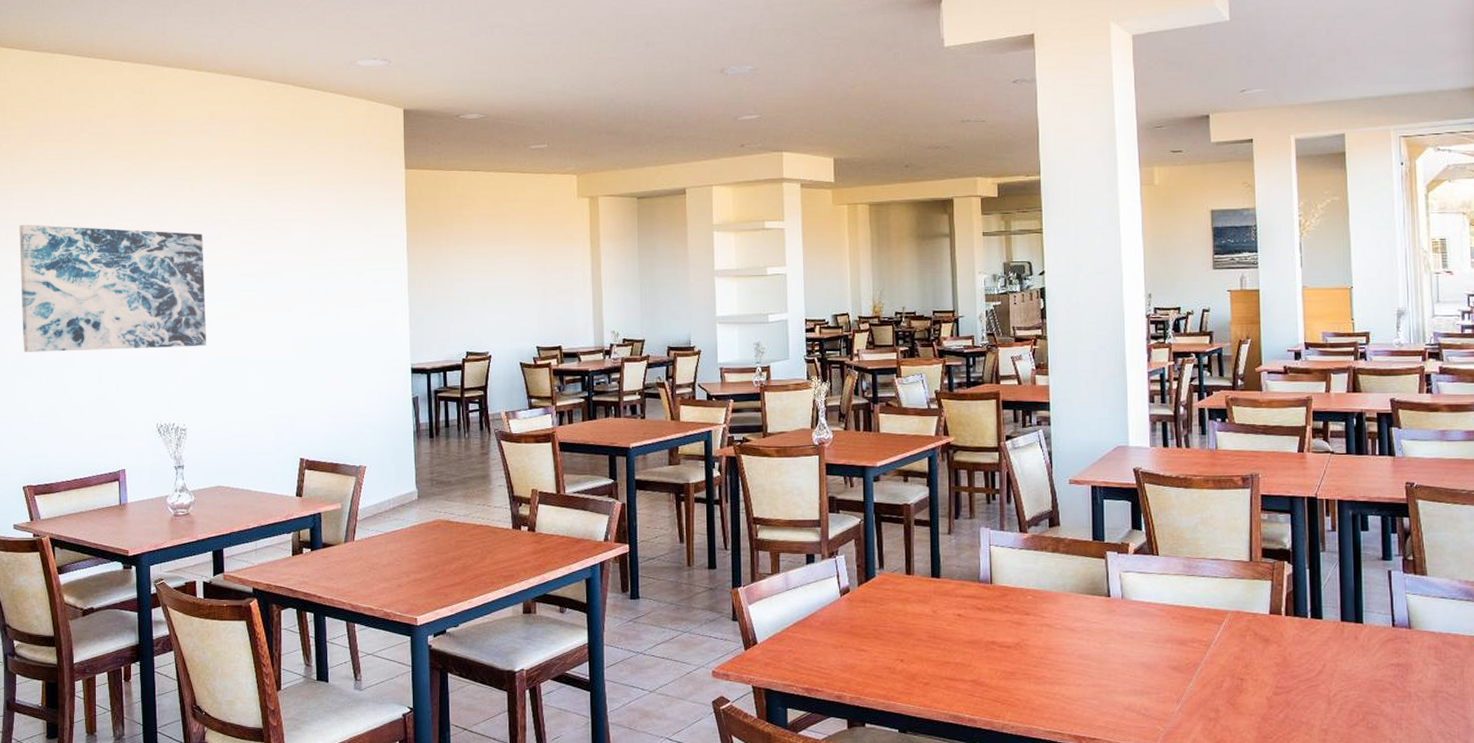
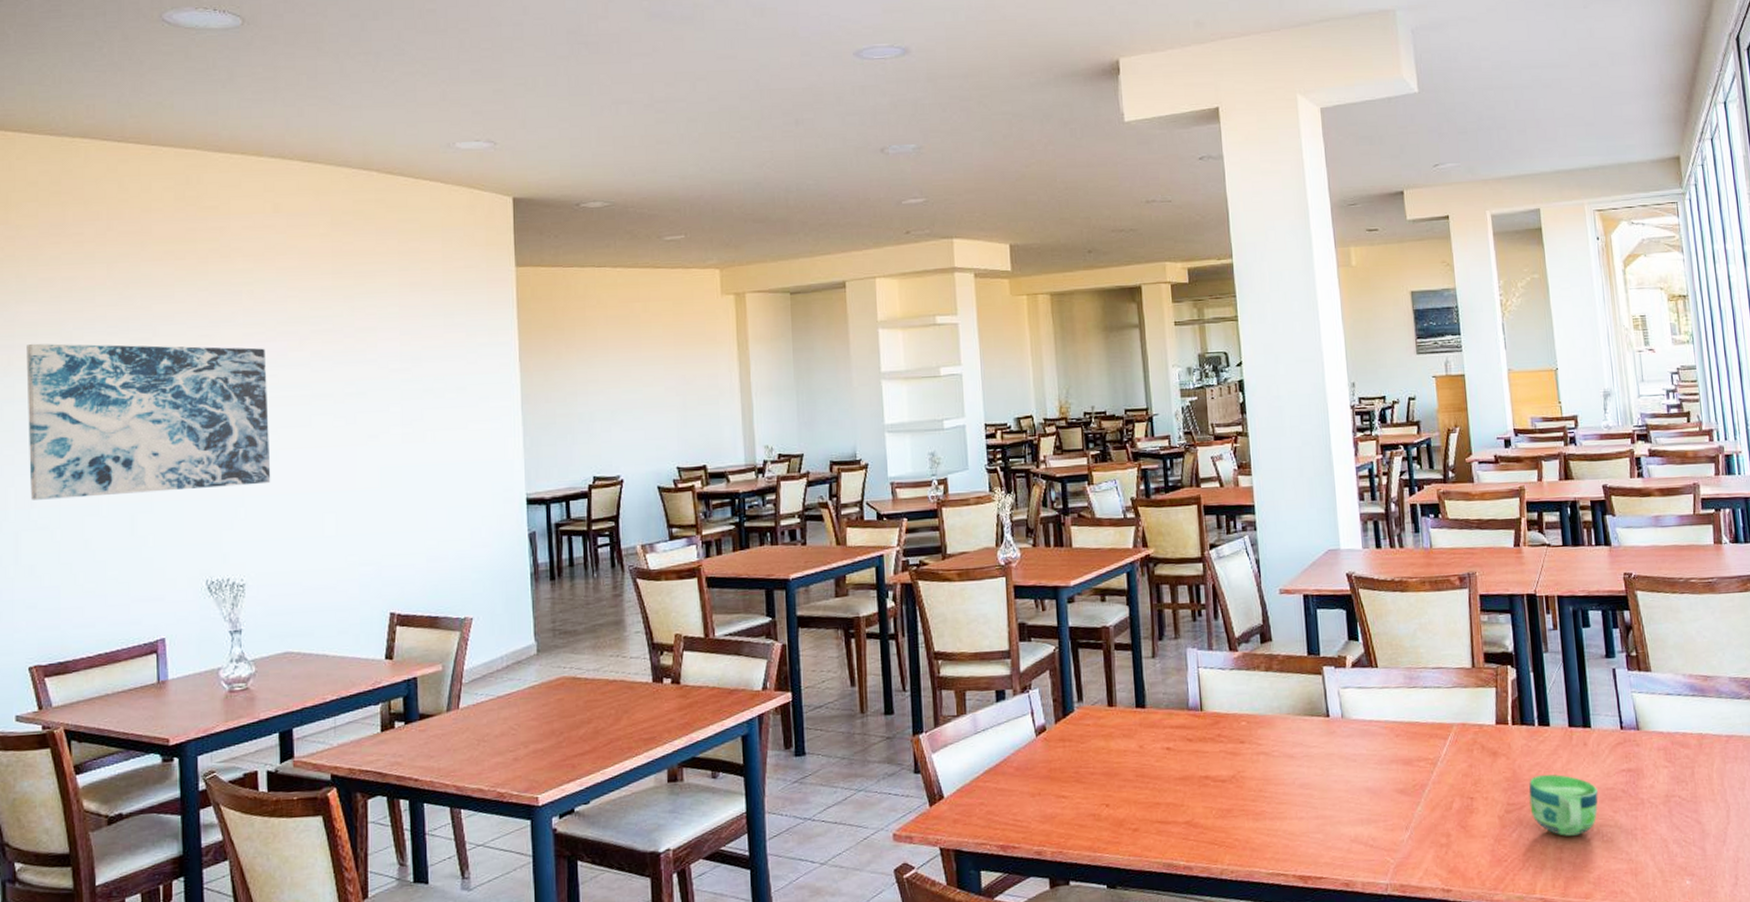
cup: none [1297,662,1366,720] -> present [1529,774,1598,836]

